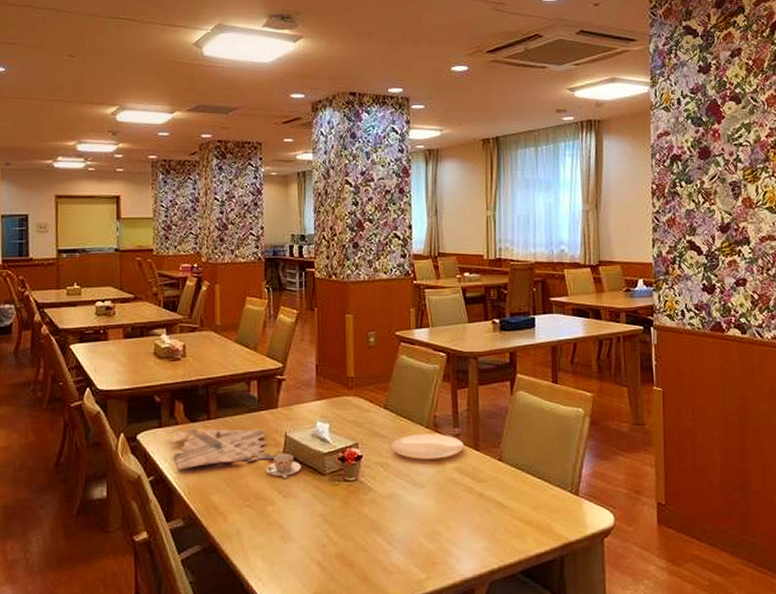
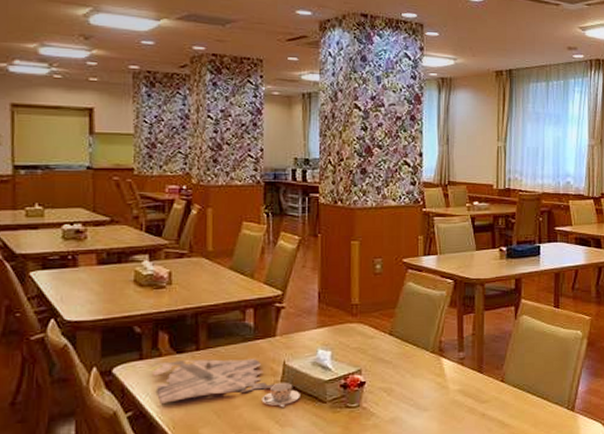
plate: present [391,434,465,460] -> none [395,358,469,384]

